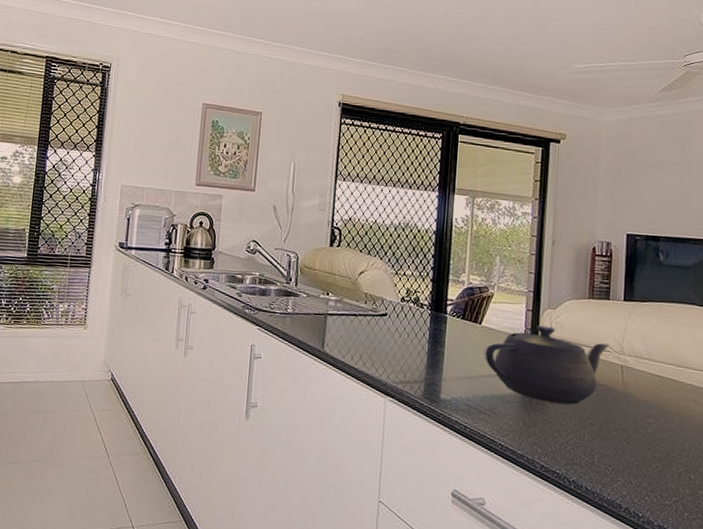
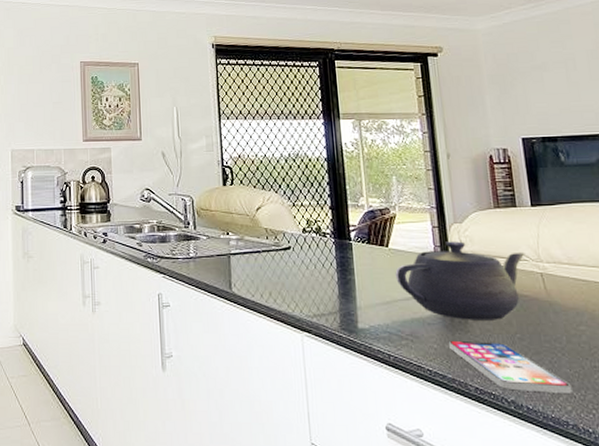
smartphone: none [522,419,630,479] -> present [448,340,572,393]

